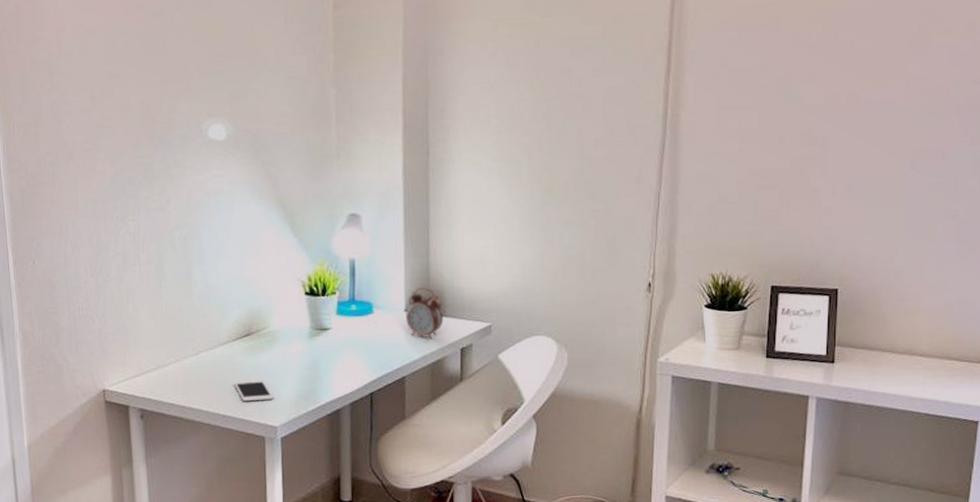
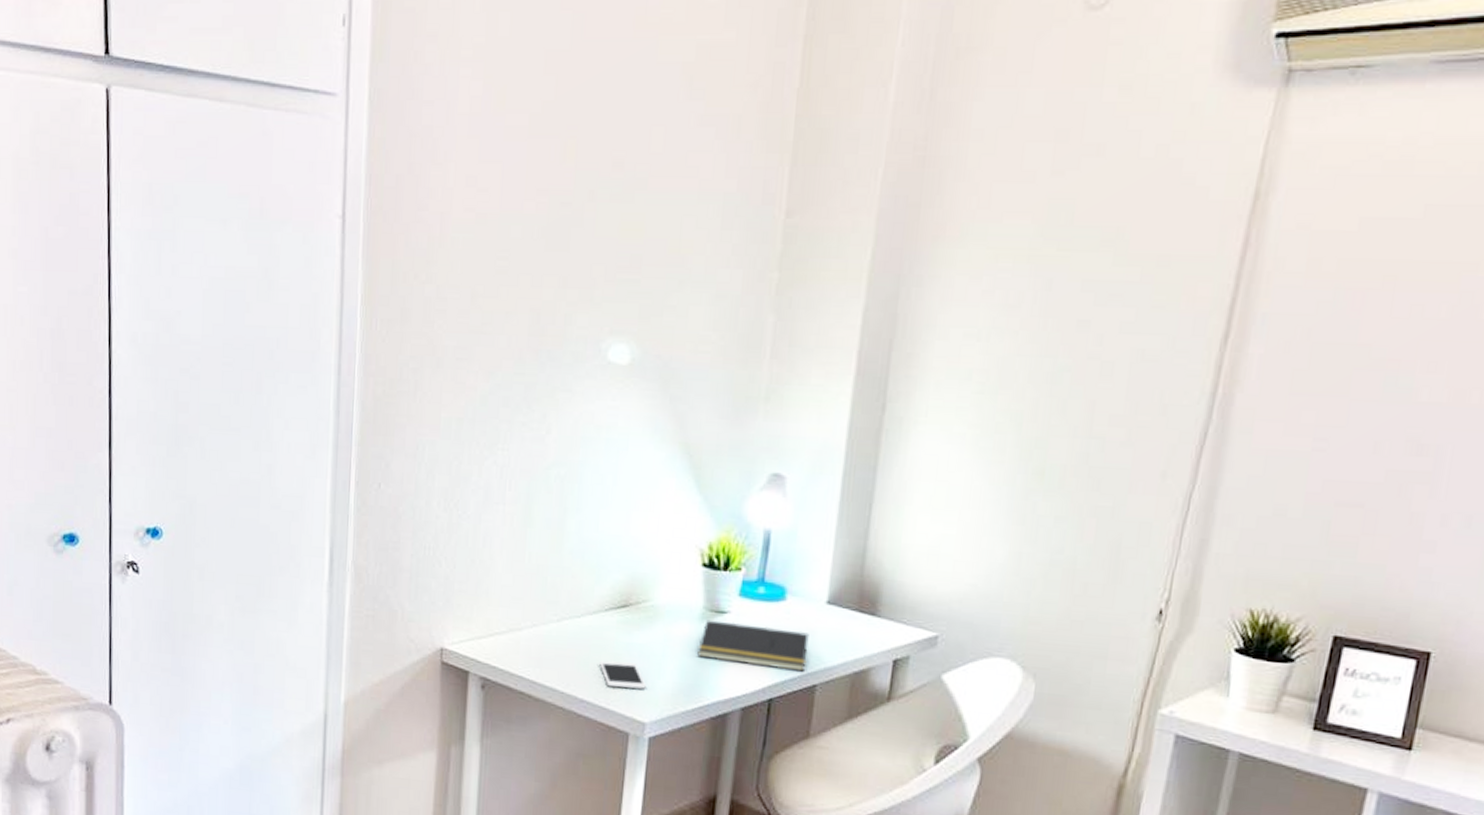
notepad: none [310,336,396,368] -> present [697,619,809,672]
alarm clock: present [406,288,443,339] -> none [827,576,876,643]

